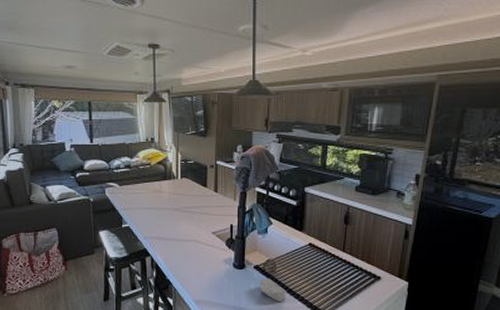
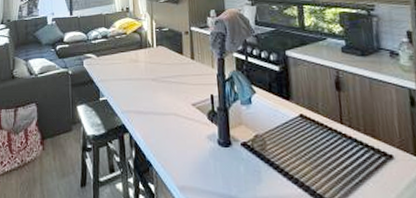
soap bar: present [259,278,286,302] -> none [249,158,283,189]

